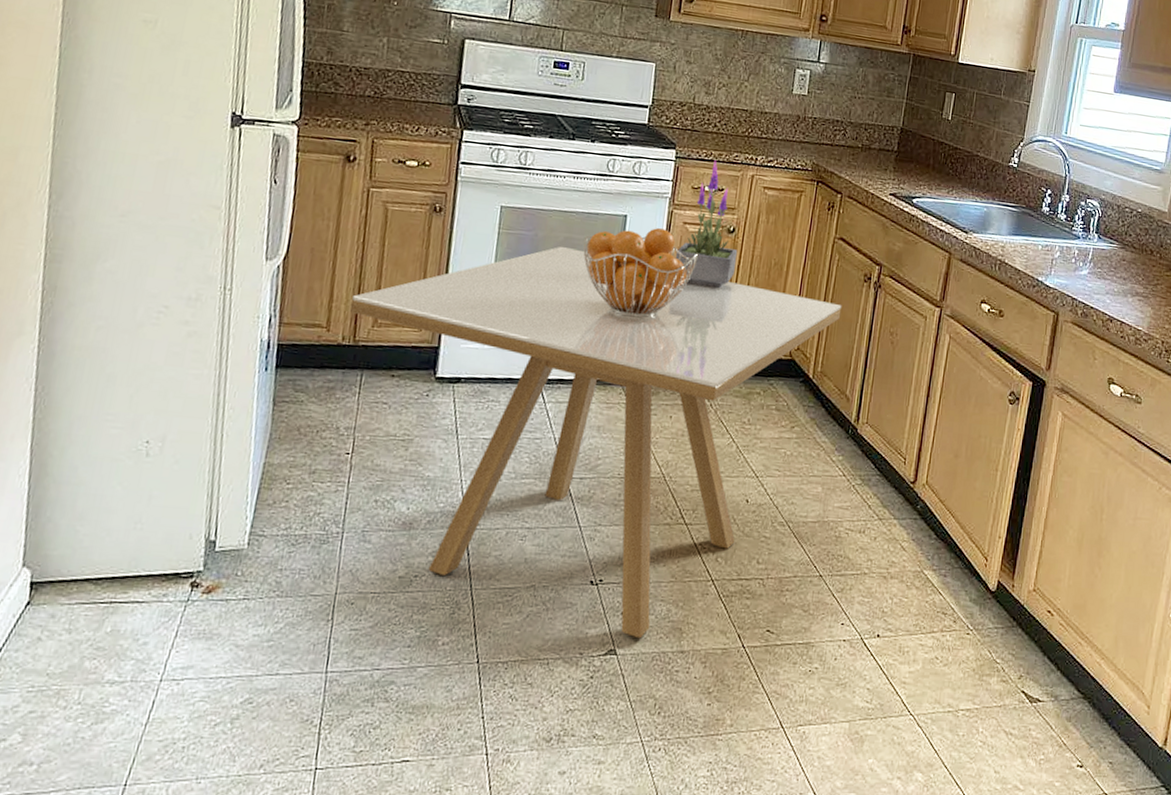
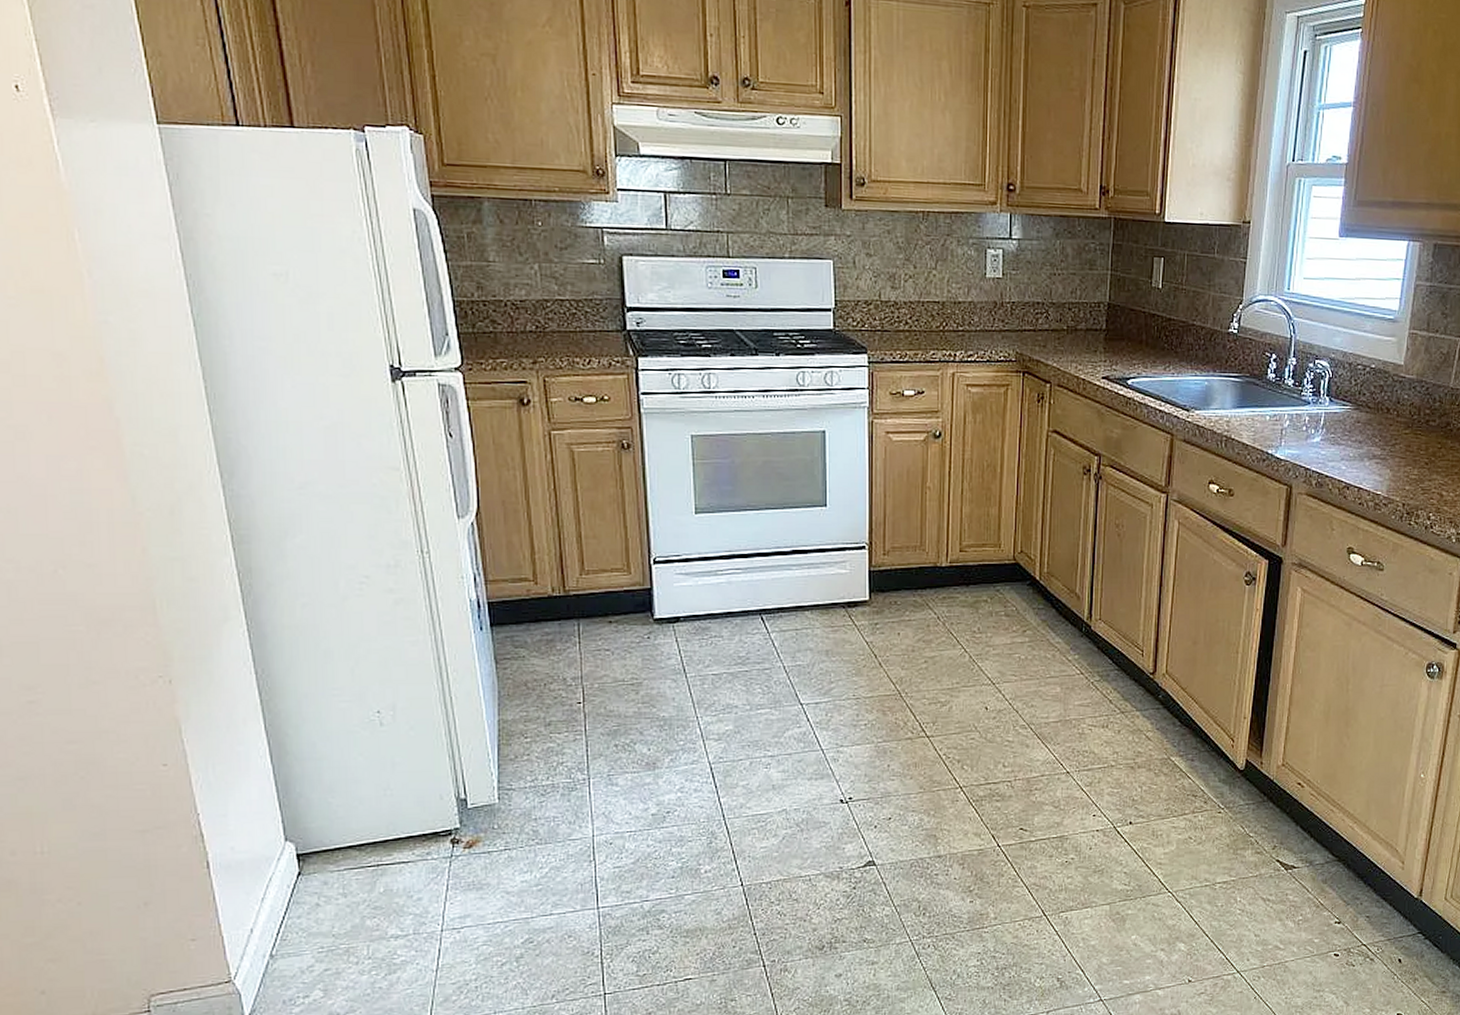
dining table: present [350,246,842,639] -> none [555,471,1063,849]
fruit basket: present [583,228,699,318] -> none [783,441,907,537]
potted plant: present [675,160,738,289] -> none [882,361,947,498]

